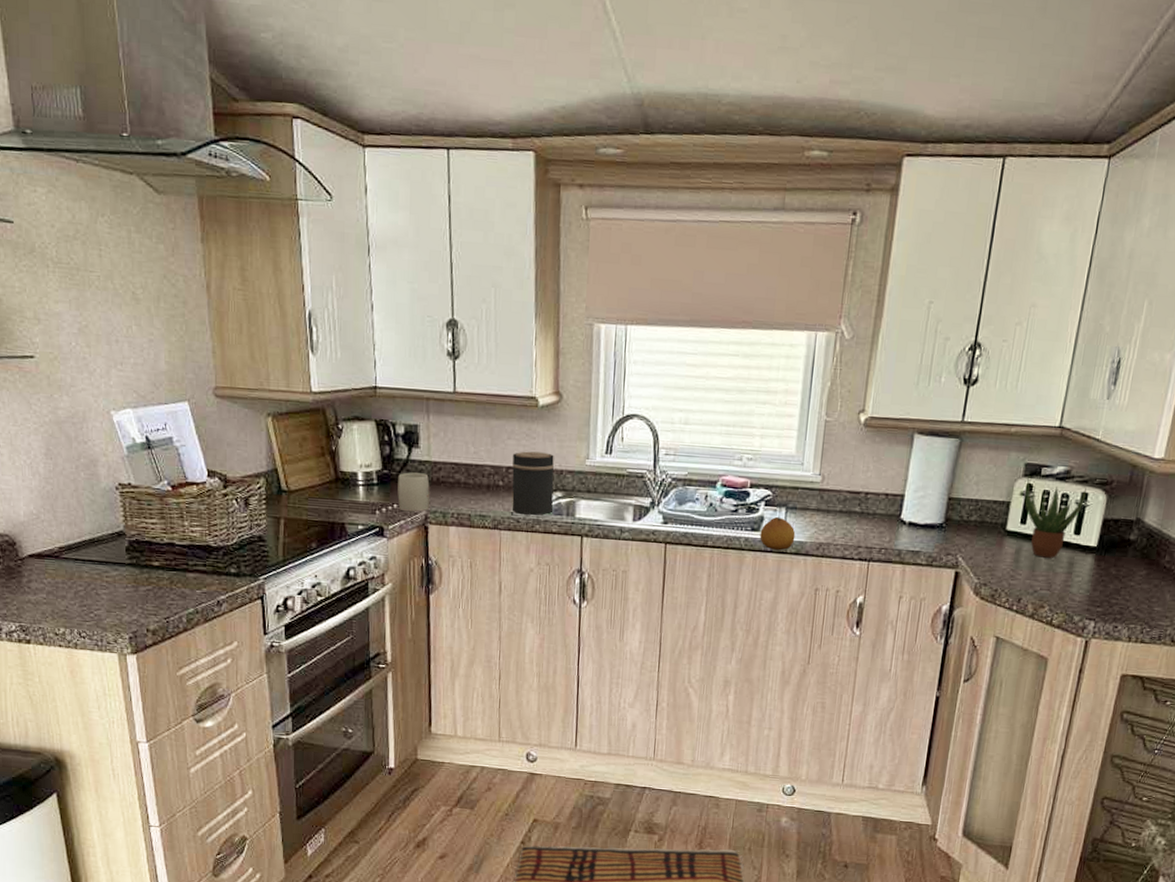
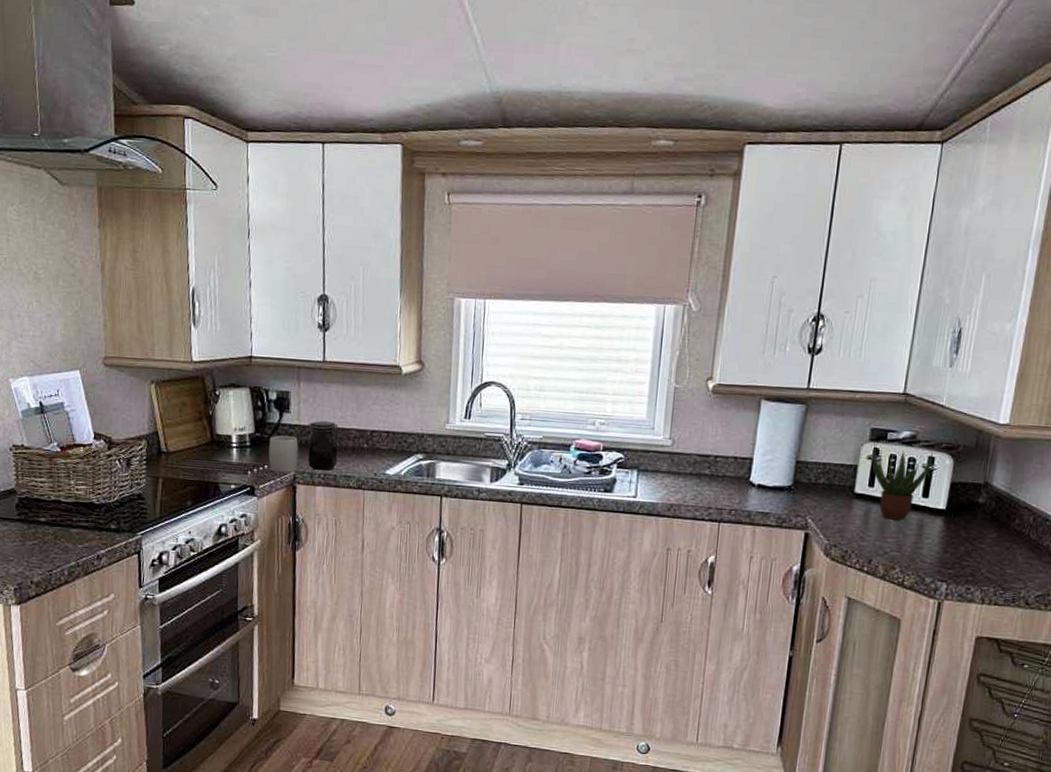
jar: none [439,456,472,510] -> present [308,421,339,470]
cylinder: present [512,451,554,515] -> none [375,416,416,476]
fruit: present [759,517,796,551] -> none [612,479,647,512]

